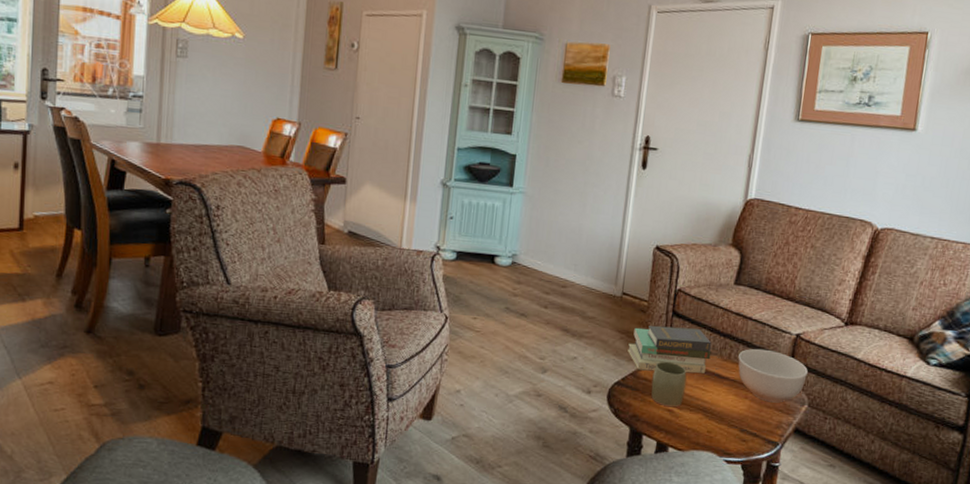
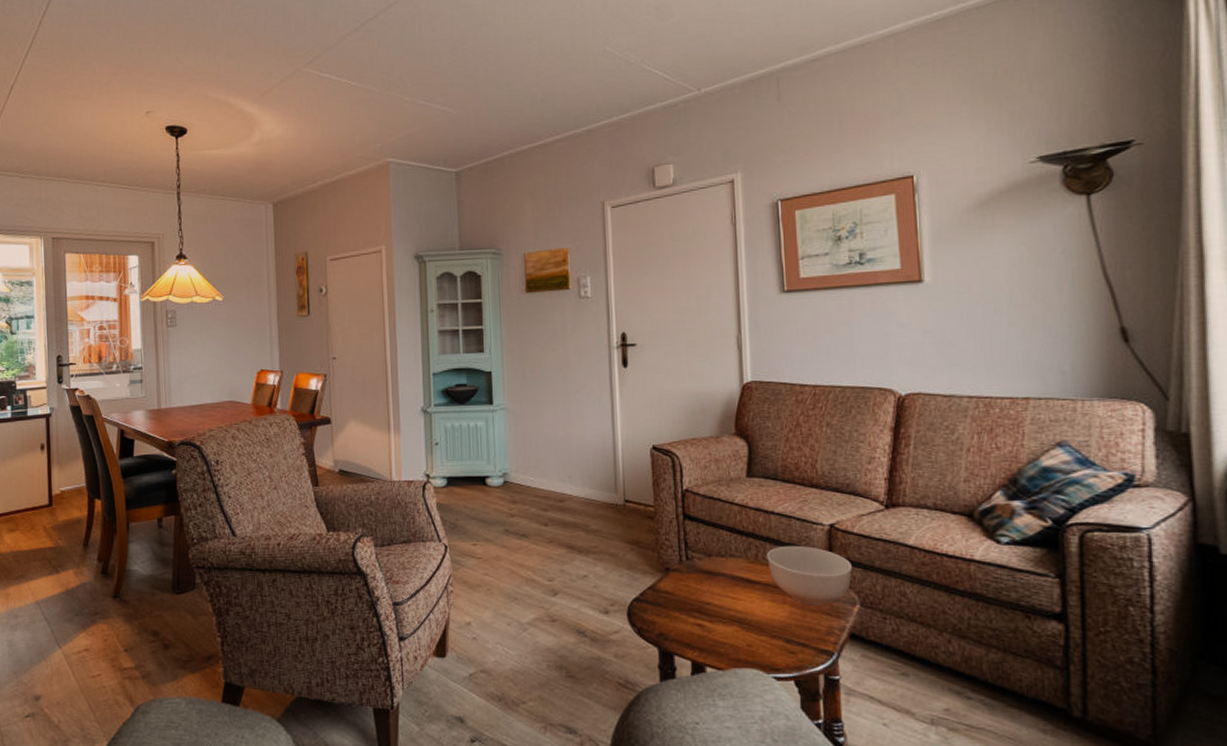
books: present [627,325,712,374] -> none [641,531,735,583]
mug: present [651,361,687,408] -> none [673,570,714,621]

